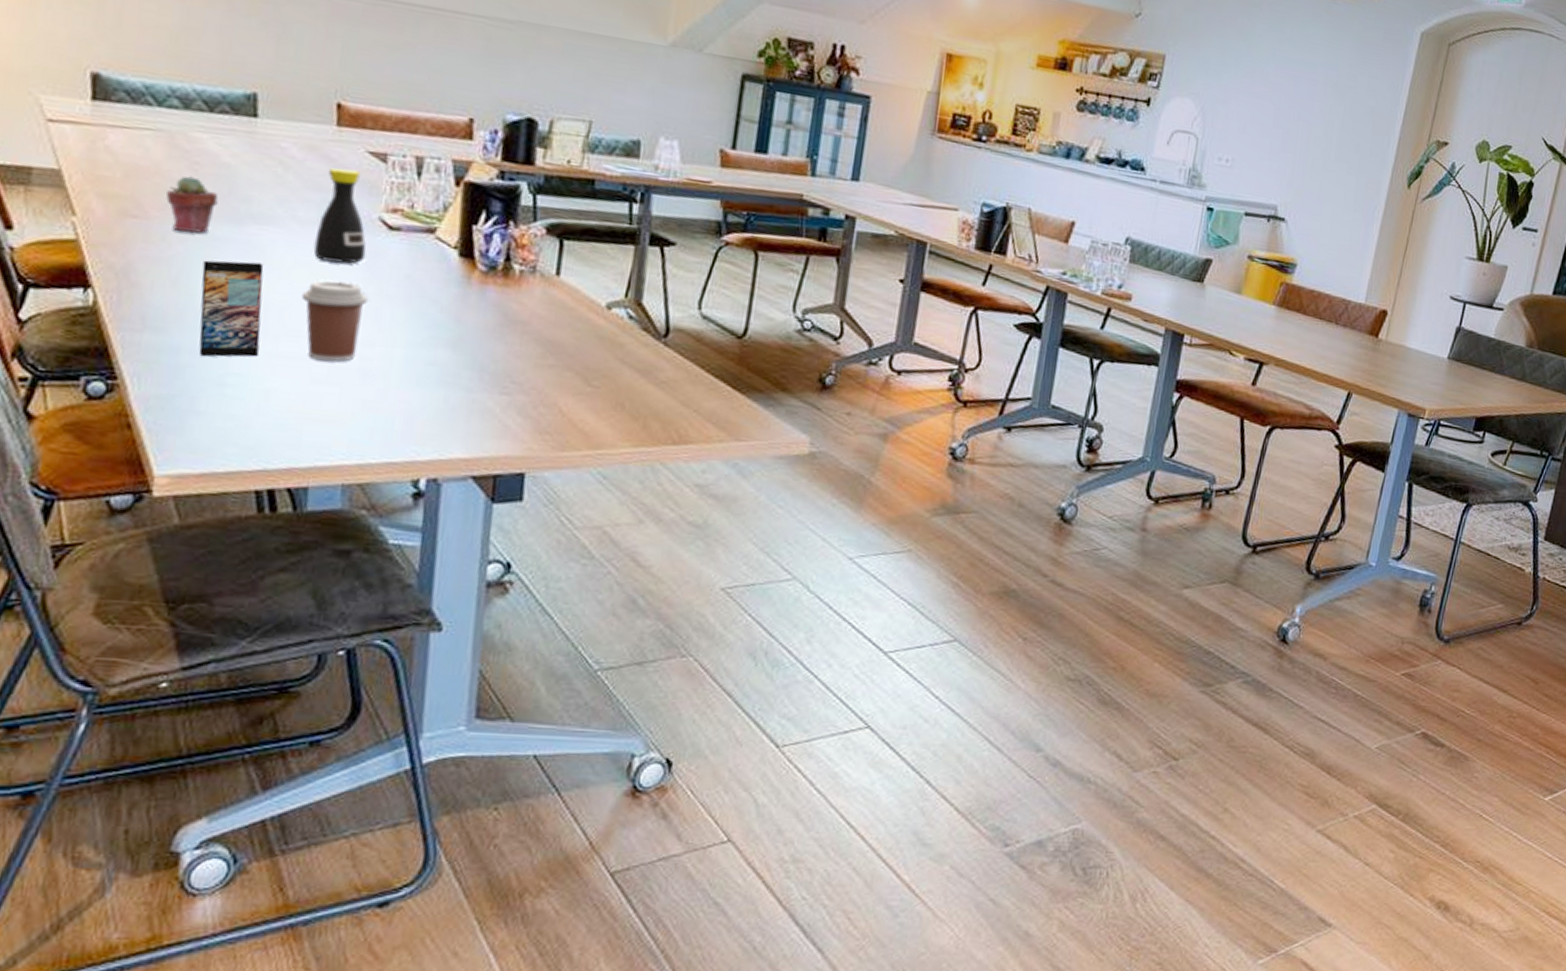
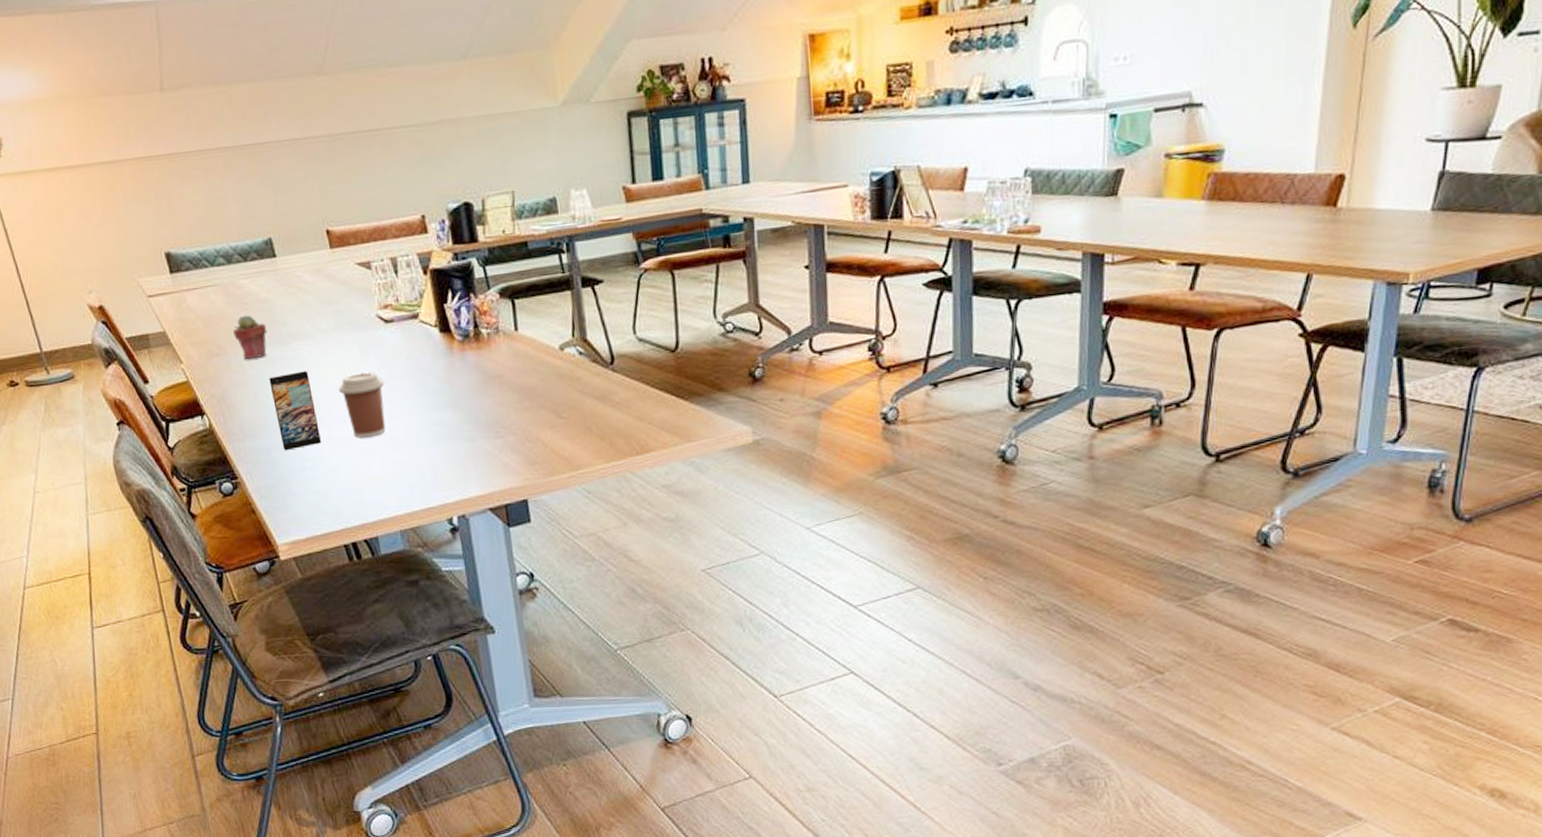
bottle: present [313,167,367,264] -> none [333,280,375,359]

